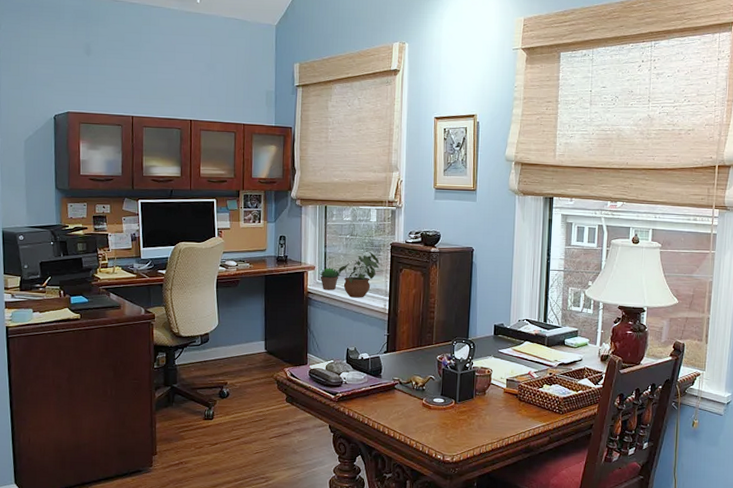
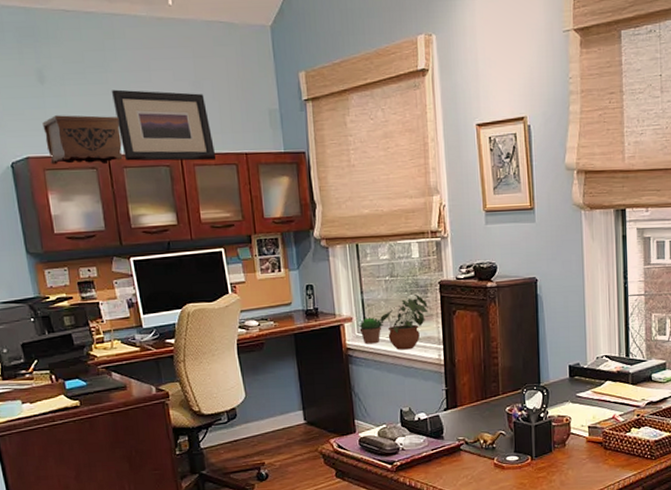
decorative box: none [83,81,145,123] -> present [42,115,123,165]
picture frame: none [142,65,219,127] -> present [111,89,217,161]

